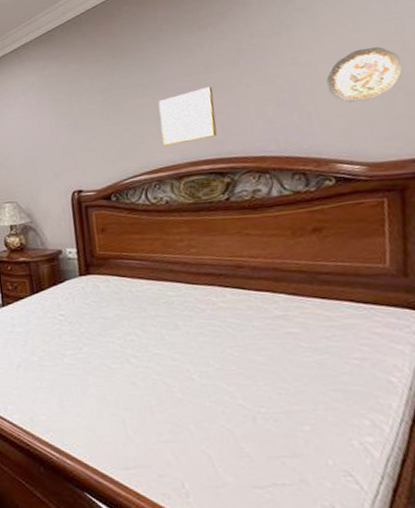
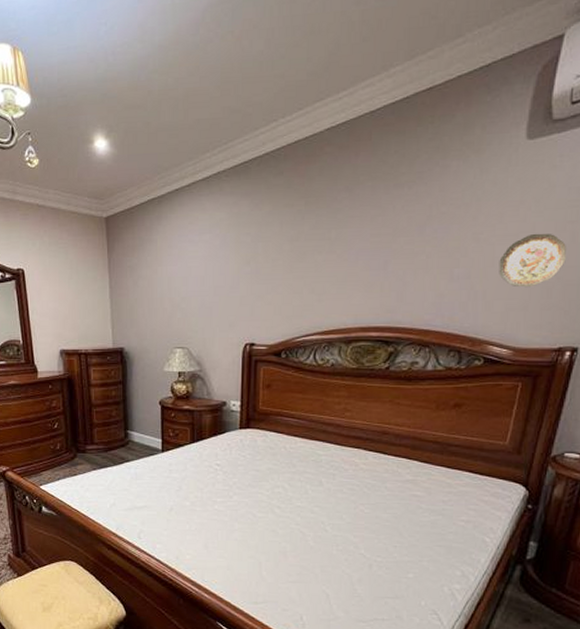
wall art: present [158,86,217,146] -> none [340,251,396,308]

